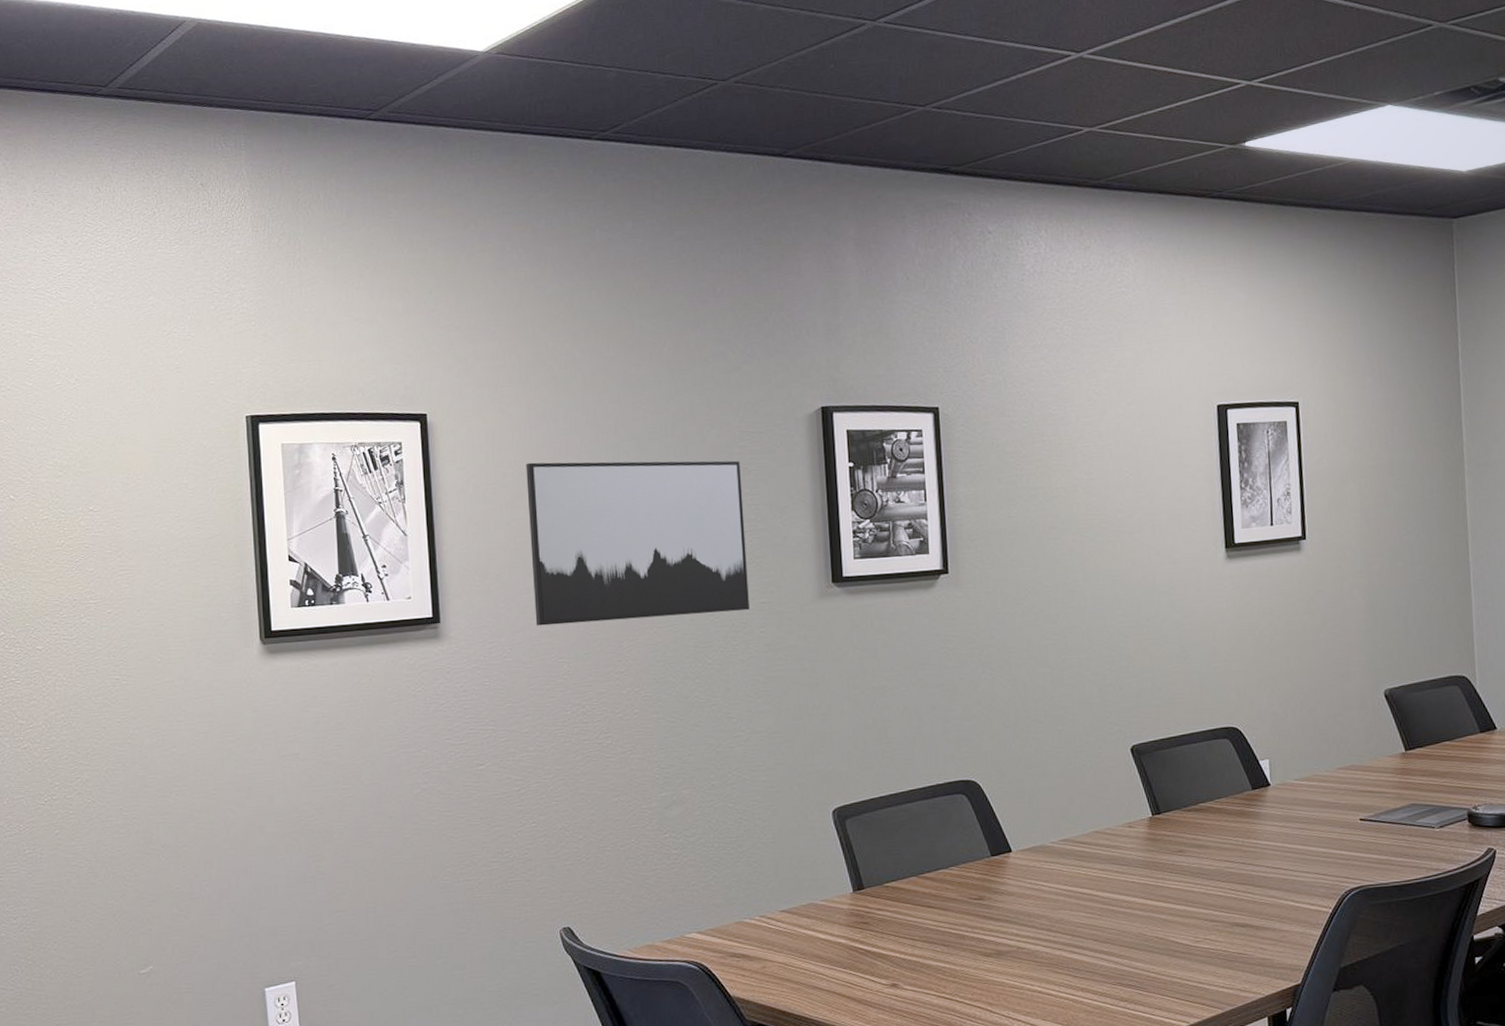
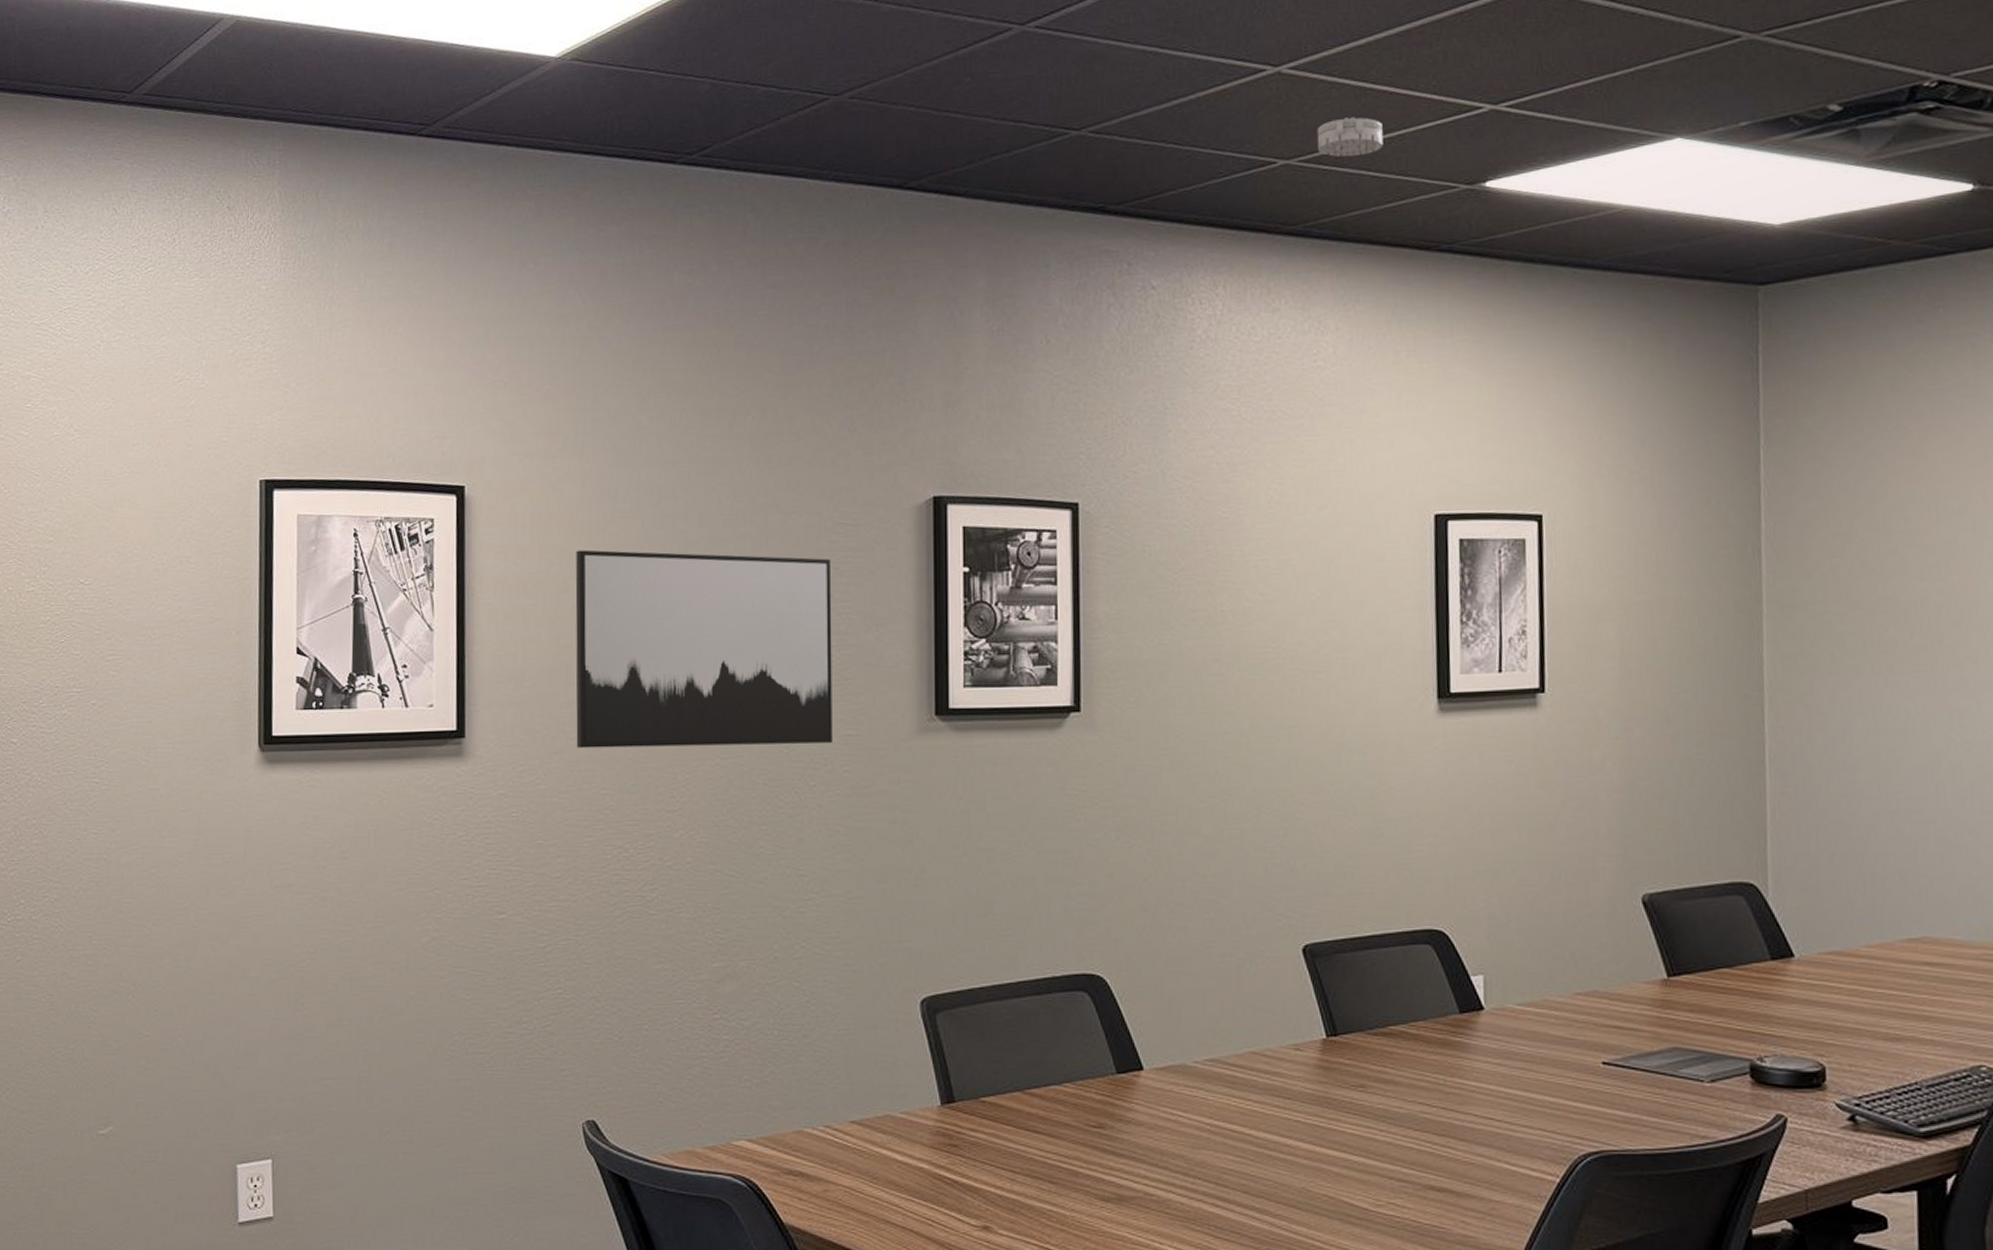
smoke detector: none [1113,92,1165,124] -> present [1316,117,1383,157]

